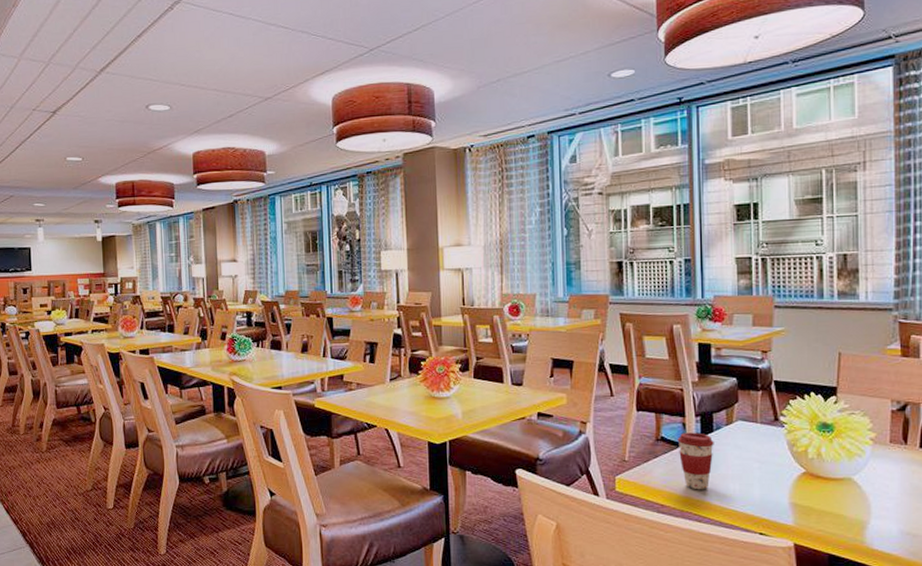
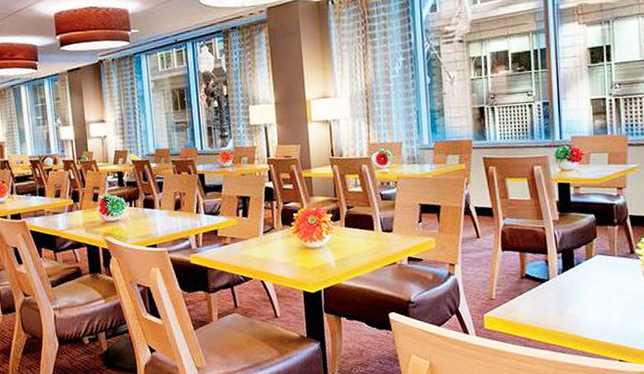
coffee cup: present [677,432,714,490] -> none [541,268,575,323]

